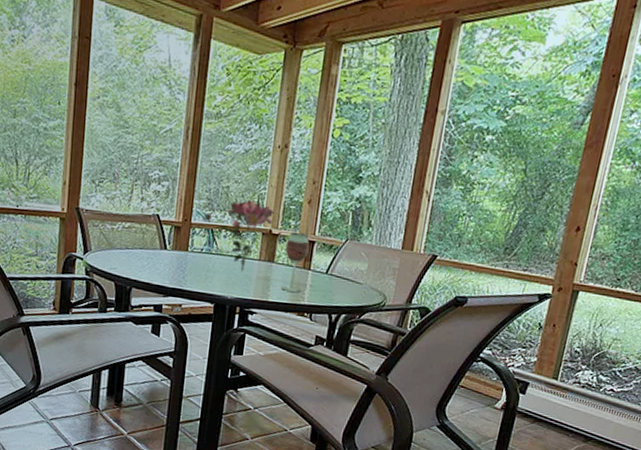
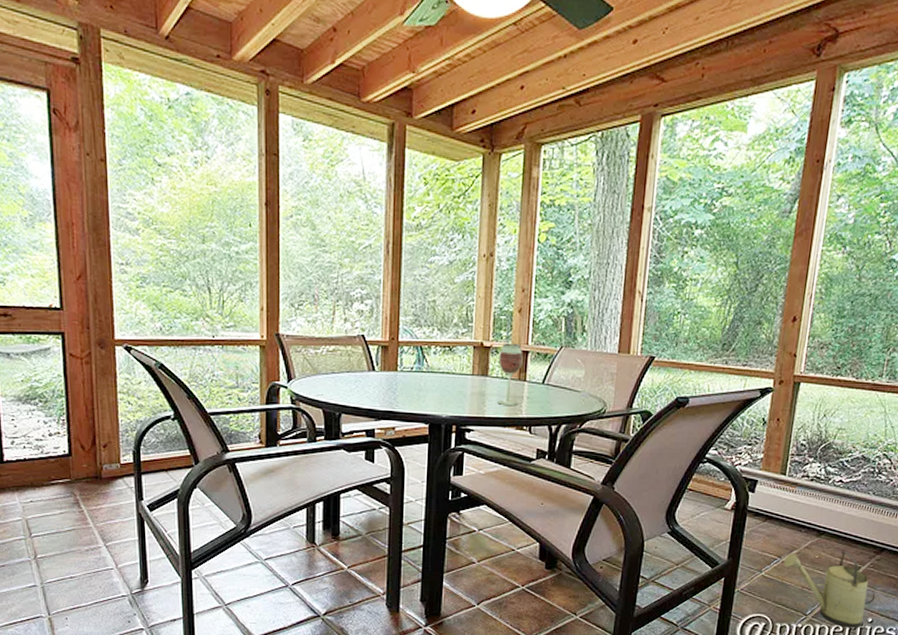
flower bouquet: present [204,200,275,271] -> none [412,313,485,388]

